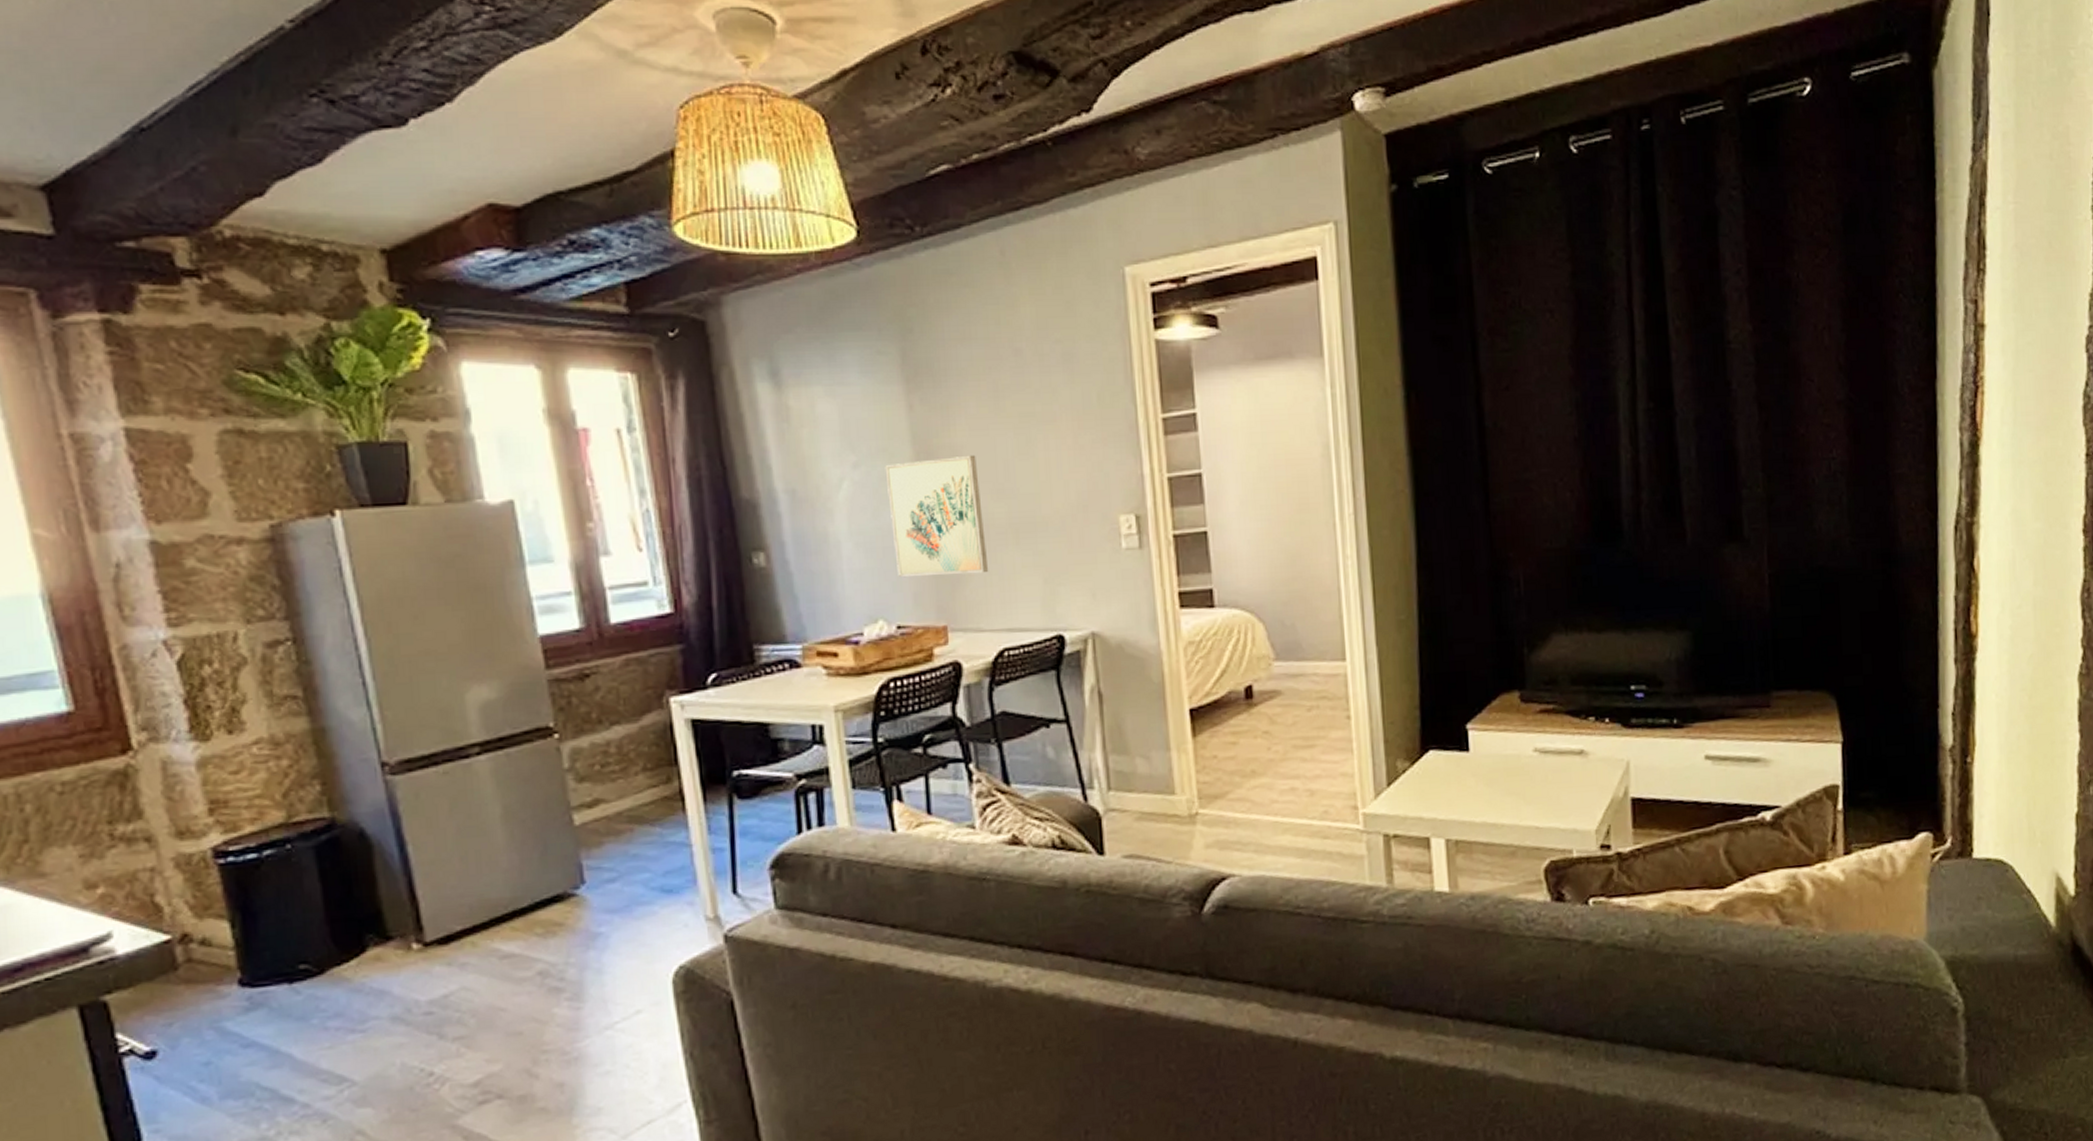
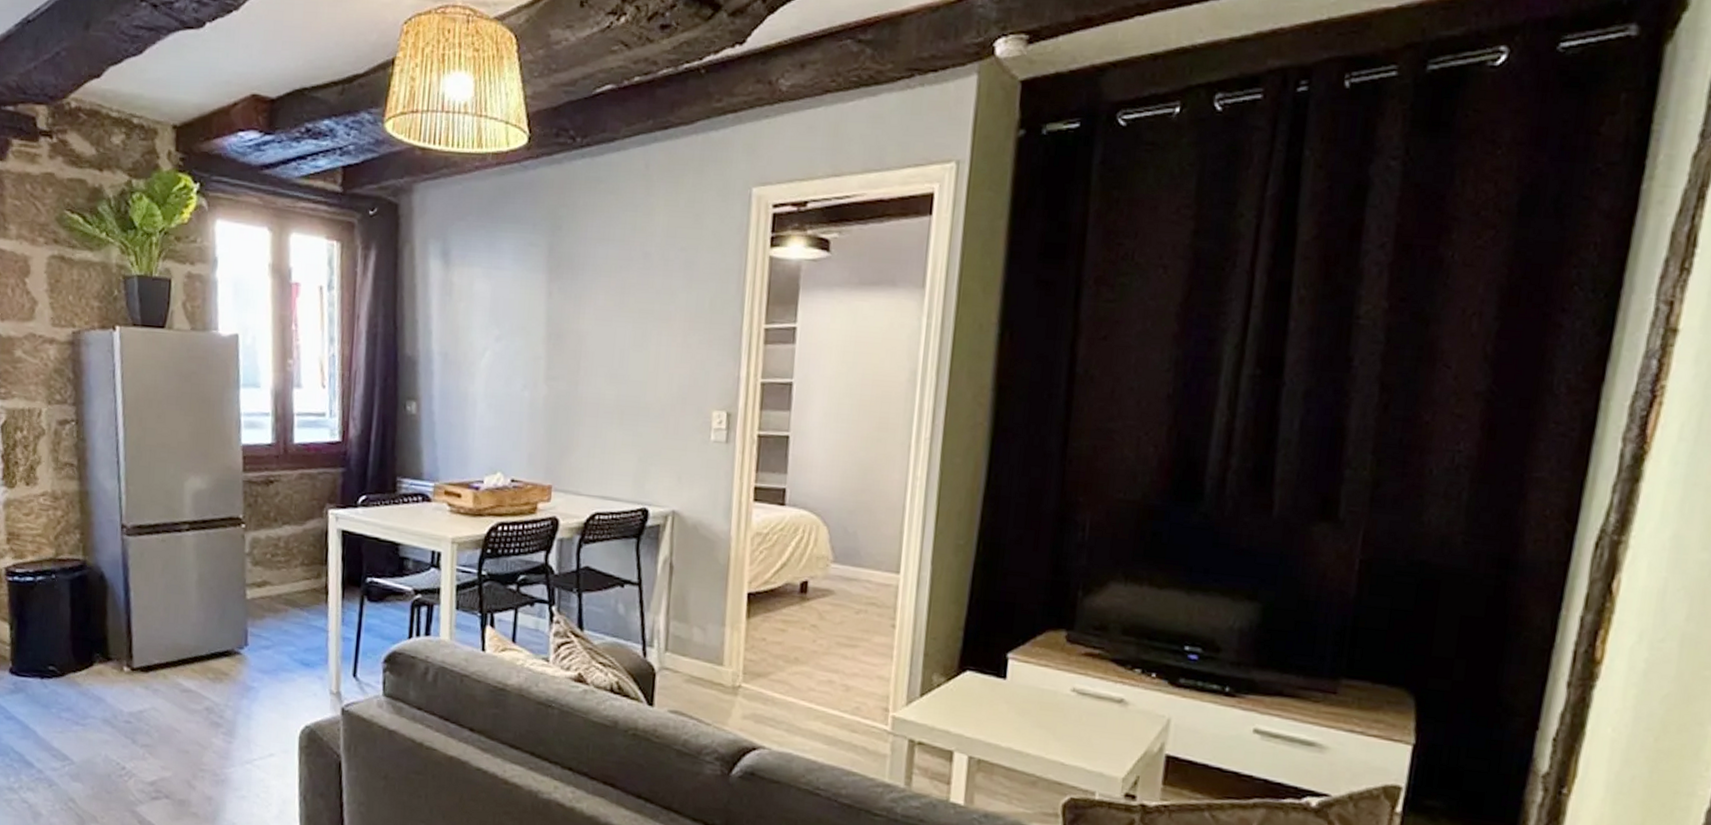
wall art: present [885,455,989,577] -> none [518,341,598,445]

